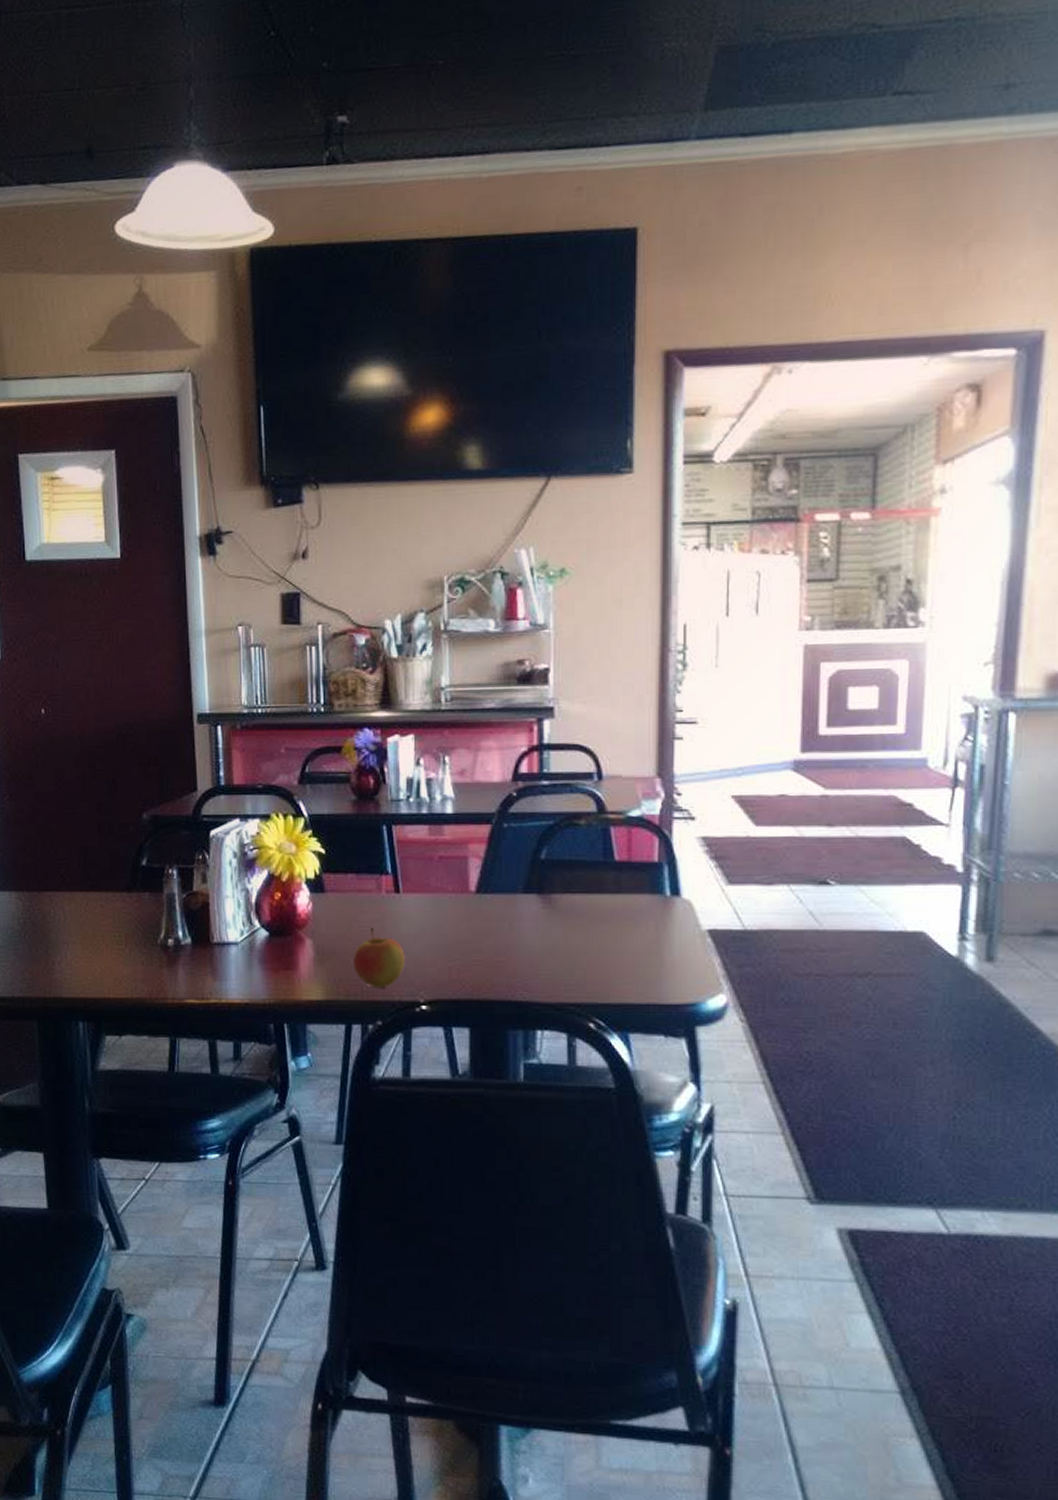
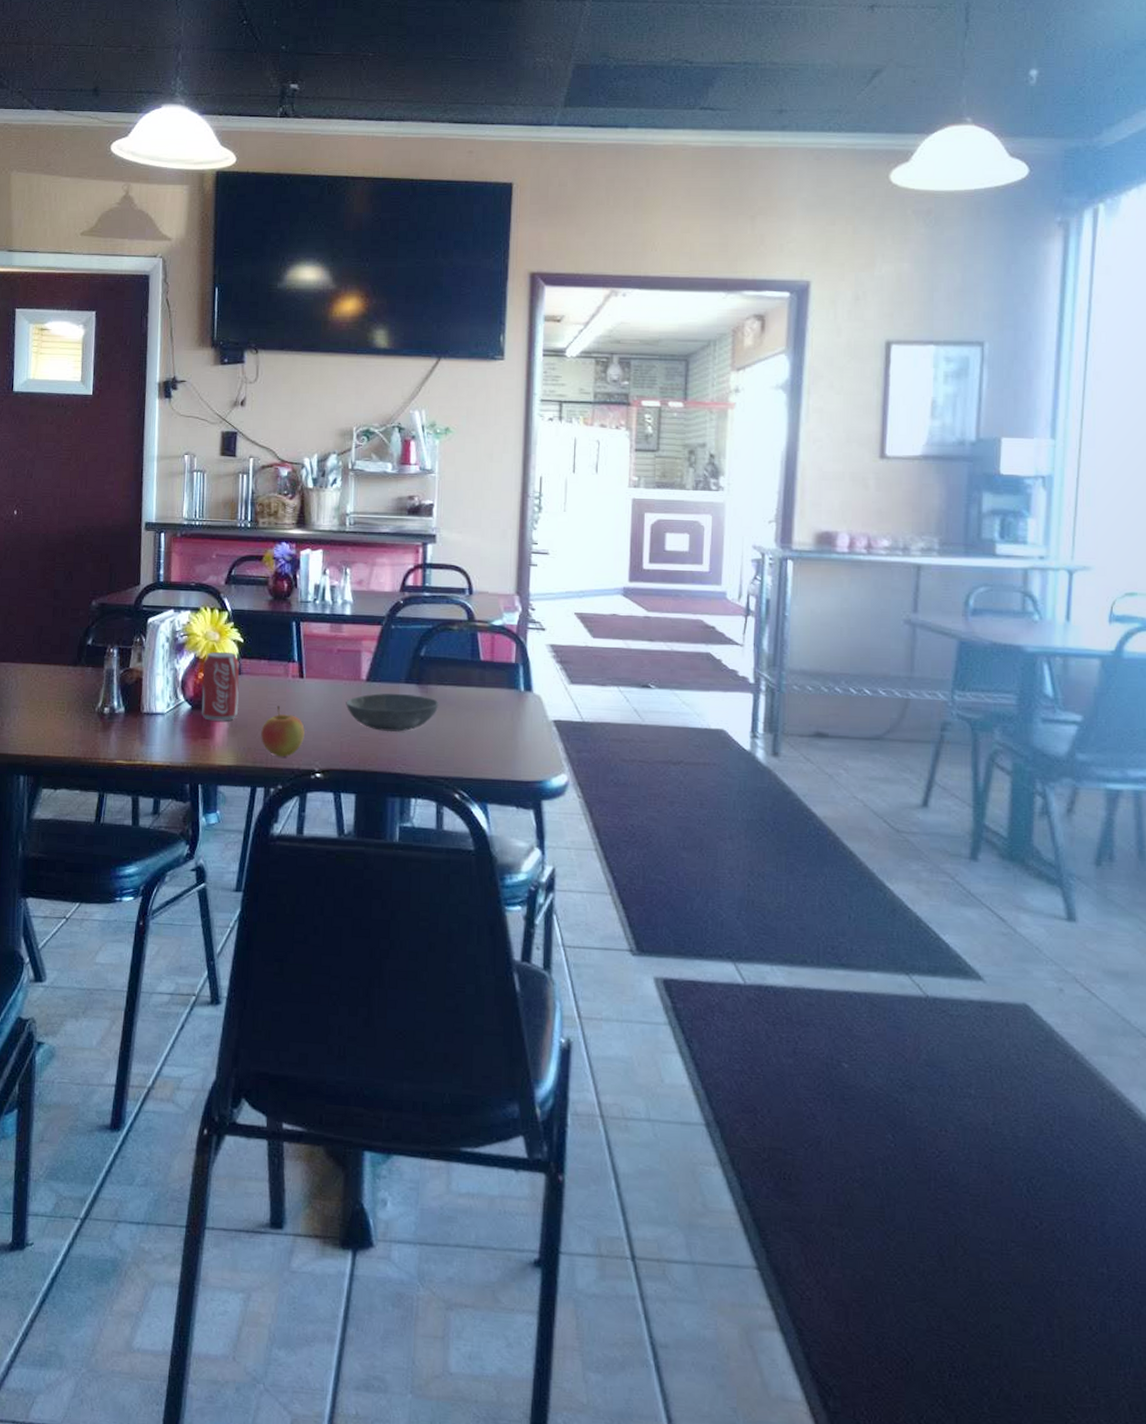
beverage can: none [279,866,324,949] -> present [201,651,240,721]
bowl: none [452,906,566,953] -> present [346,693,439,732]

